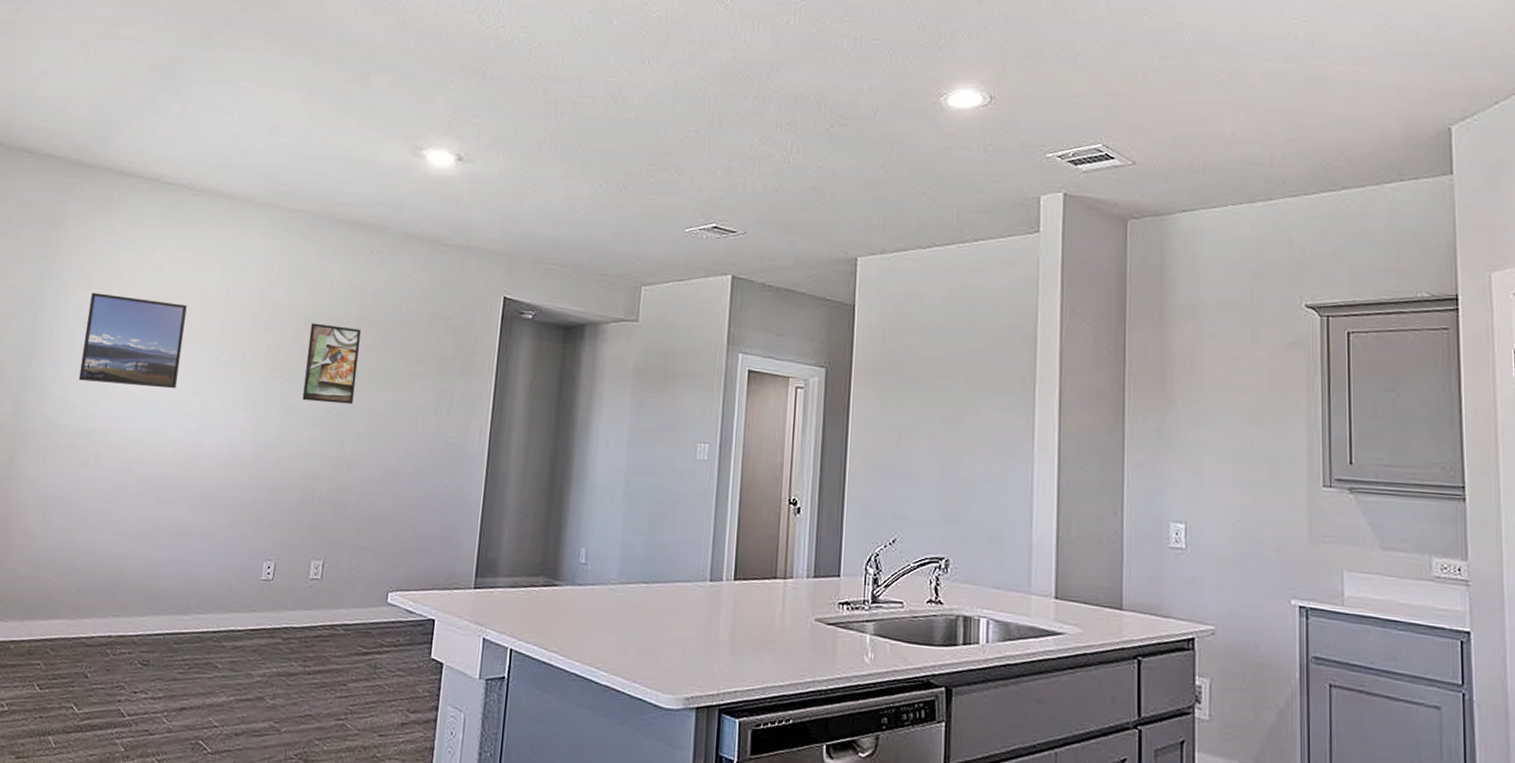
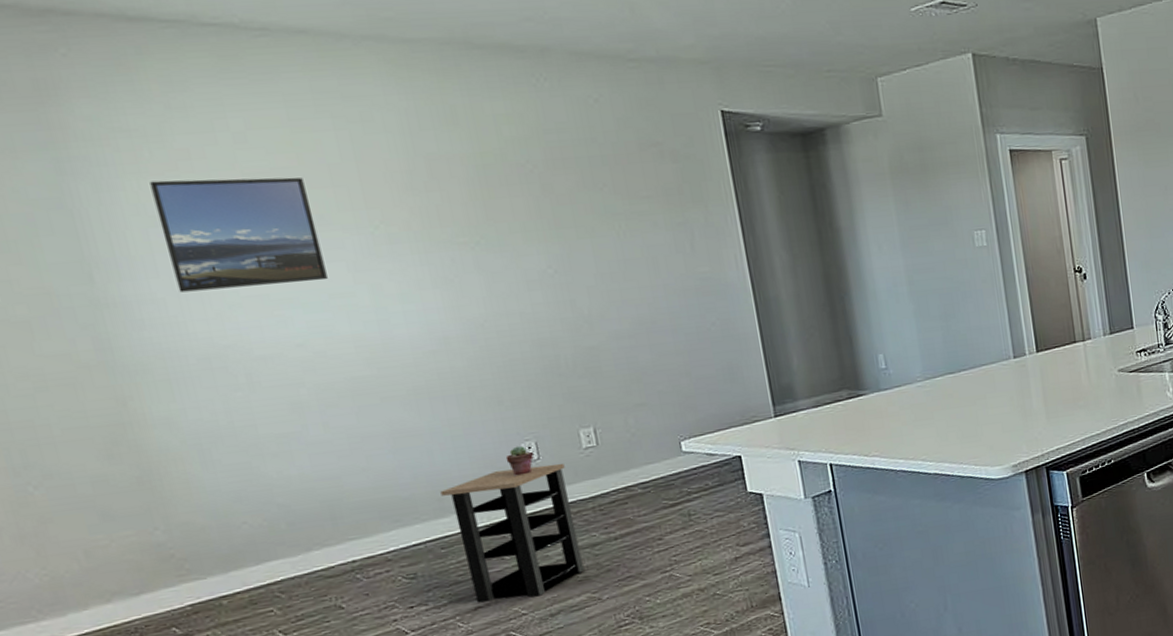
side table: none [183,582,290,712] -> present [440,463,584,603]
potted succulent: none [248,563,270,592] -> present [505,446,534,476]
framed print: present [302,323,361,404] -> none [485,172,572,264]

